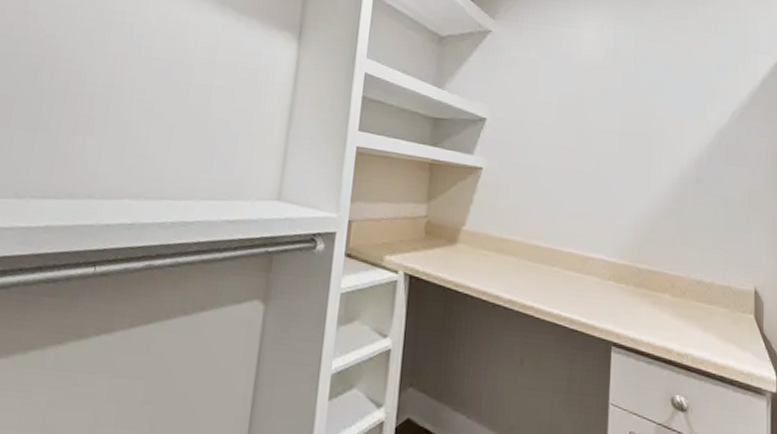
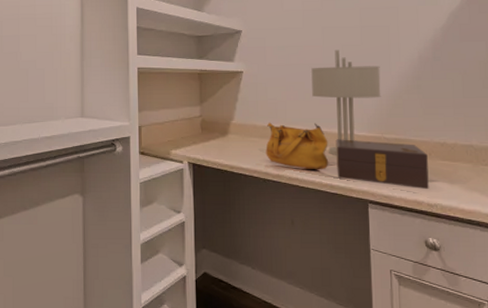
handbag: none [499,233,573,300] -> present [265,122,329,170]
table lamp: none [559,155,638,284] -> present [311,49,381,156]
jewelry box: none [579,263,682,334] -> present [335,139,429,189]

